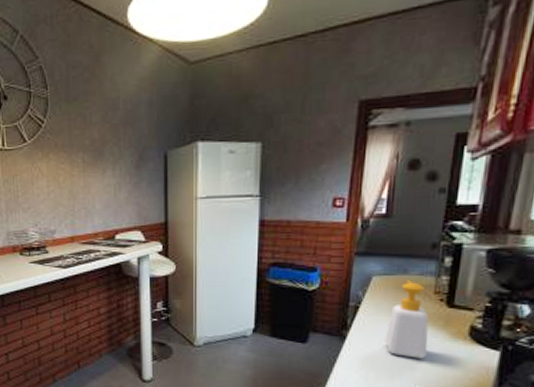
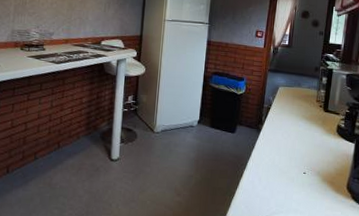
soap bottle: present [384,280,429,359] -> none [286,91,313,147]

